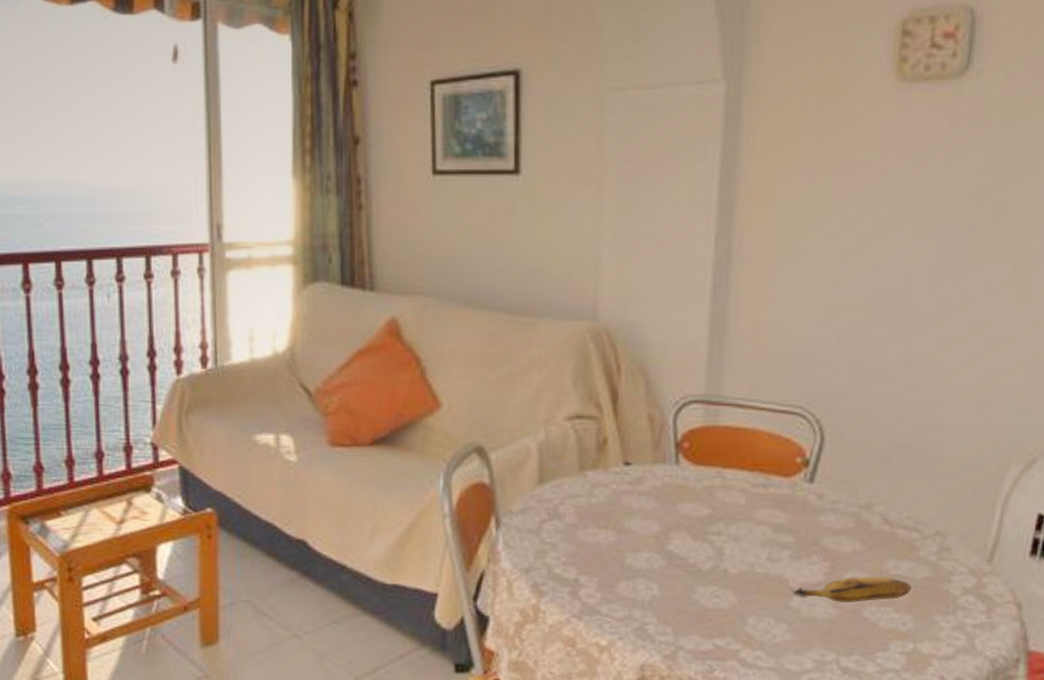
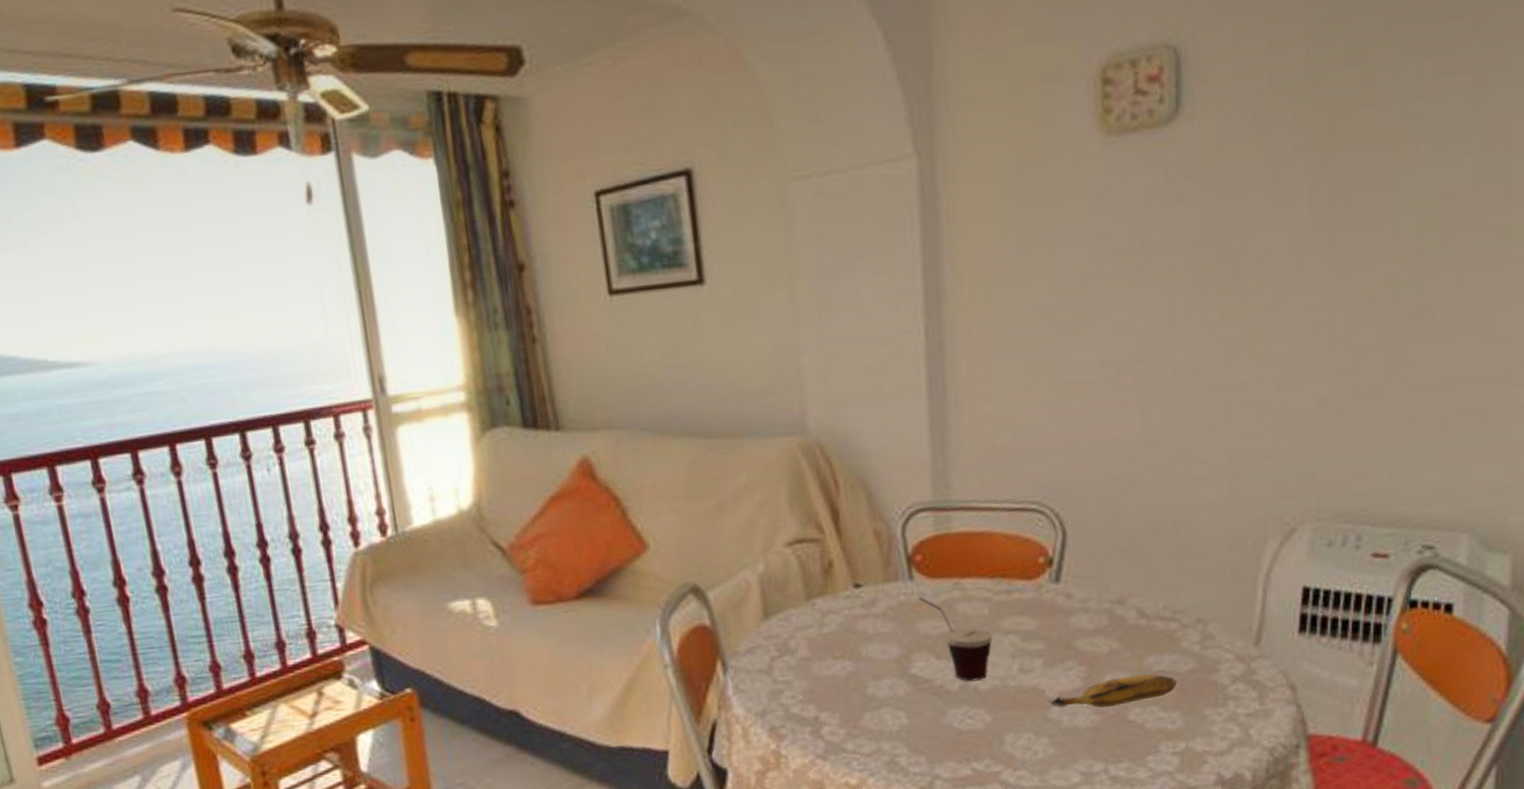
cup: none [681,481,747,564] -> present [918,597,993,682]

